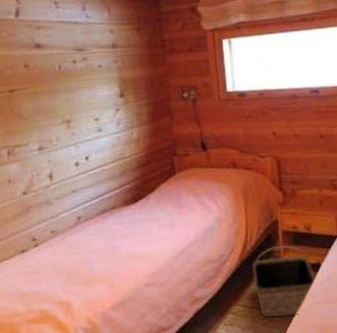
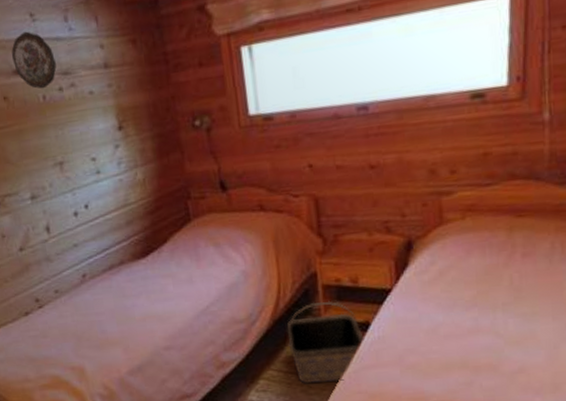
decorative plate: none [36,15,73,61] -> present [11,31,57,89]

